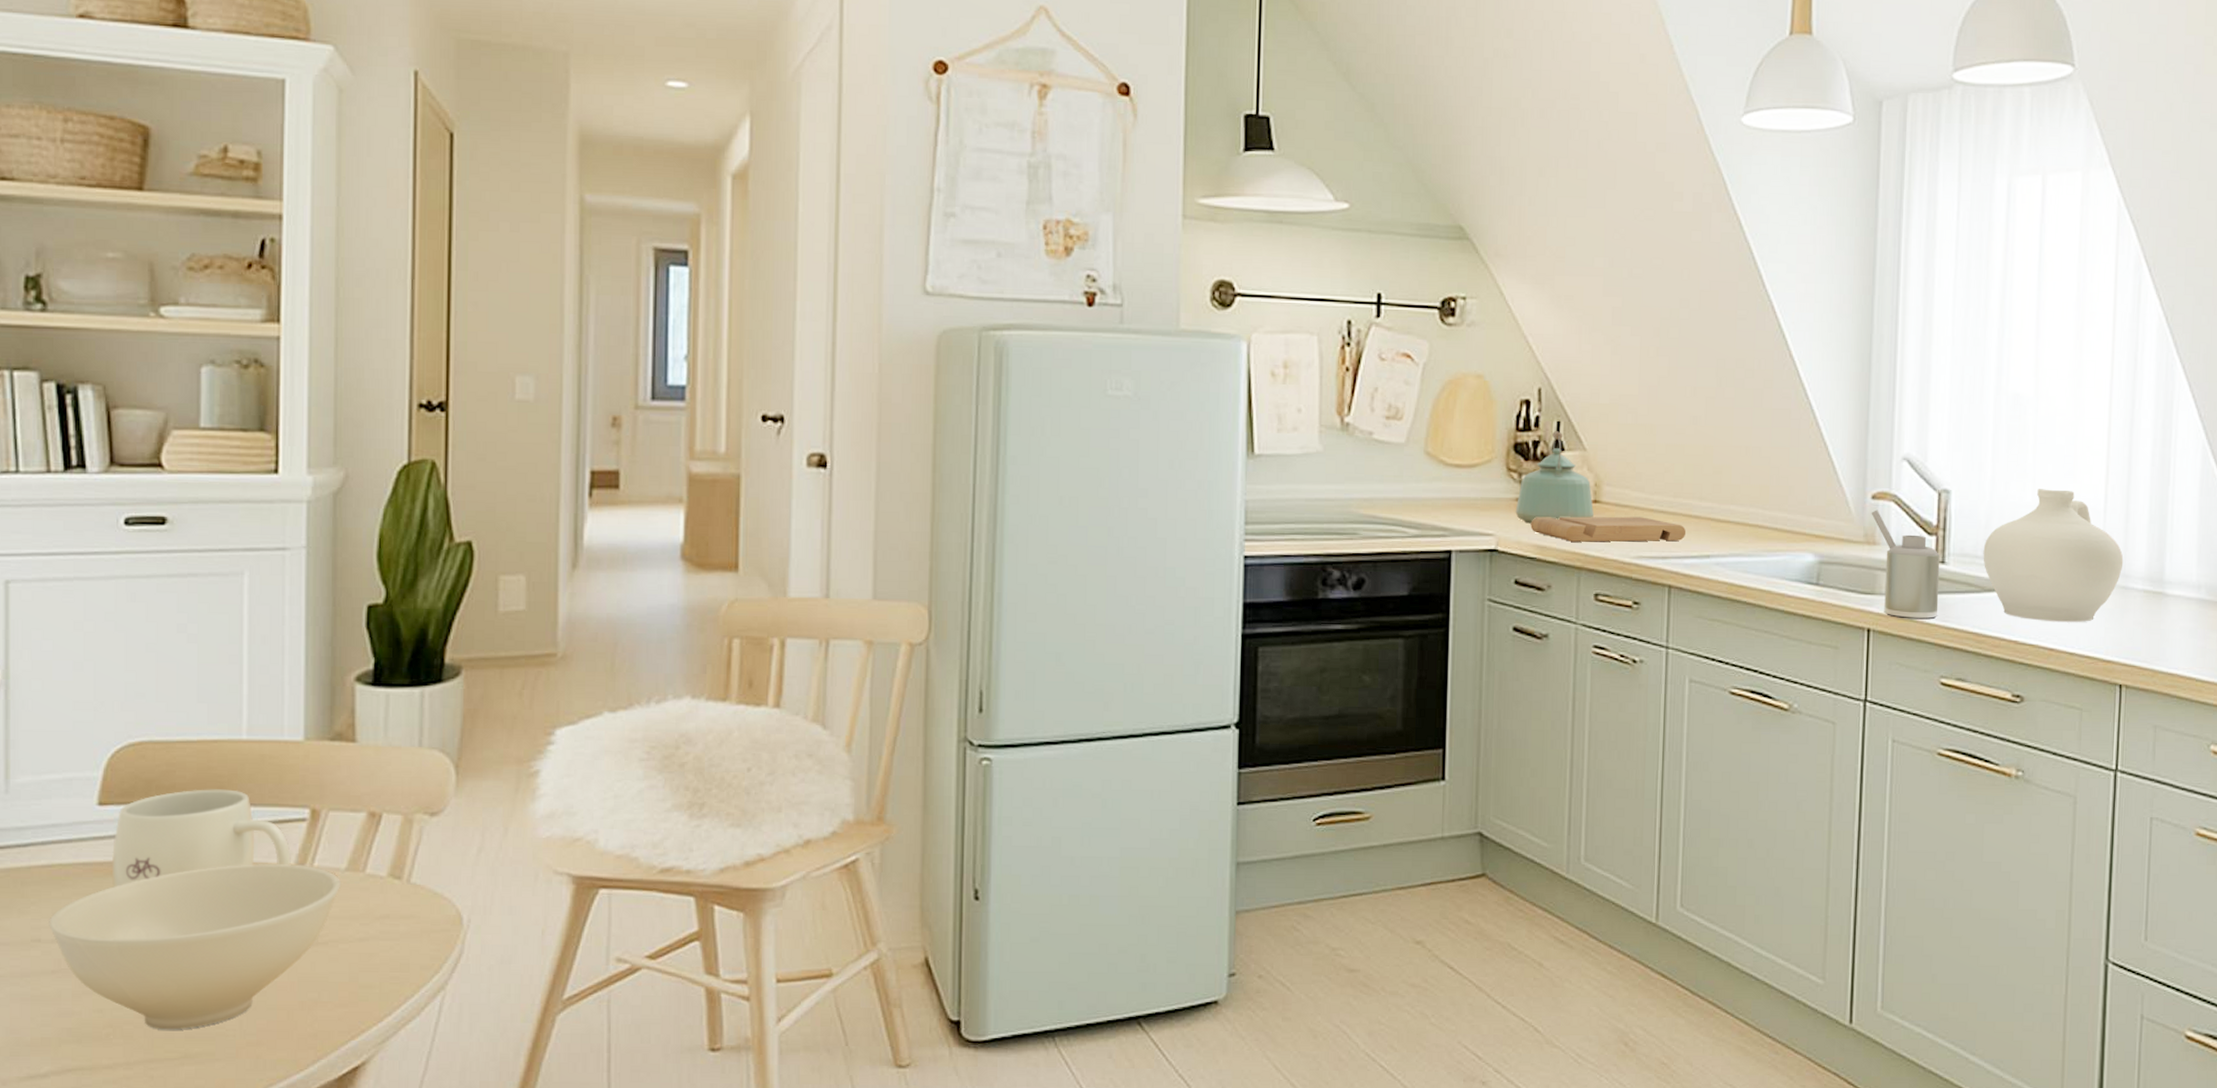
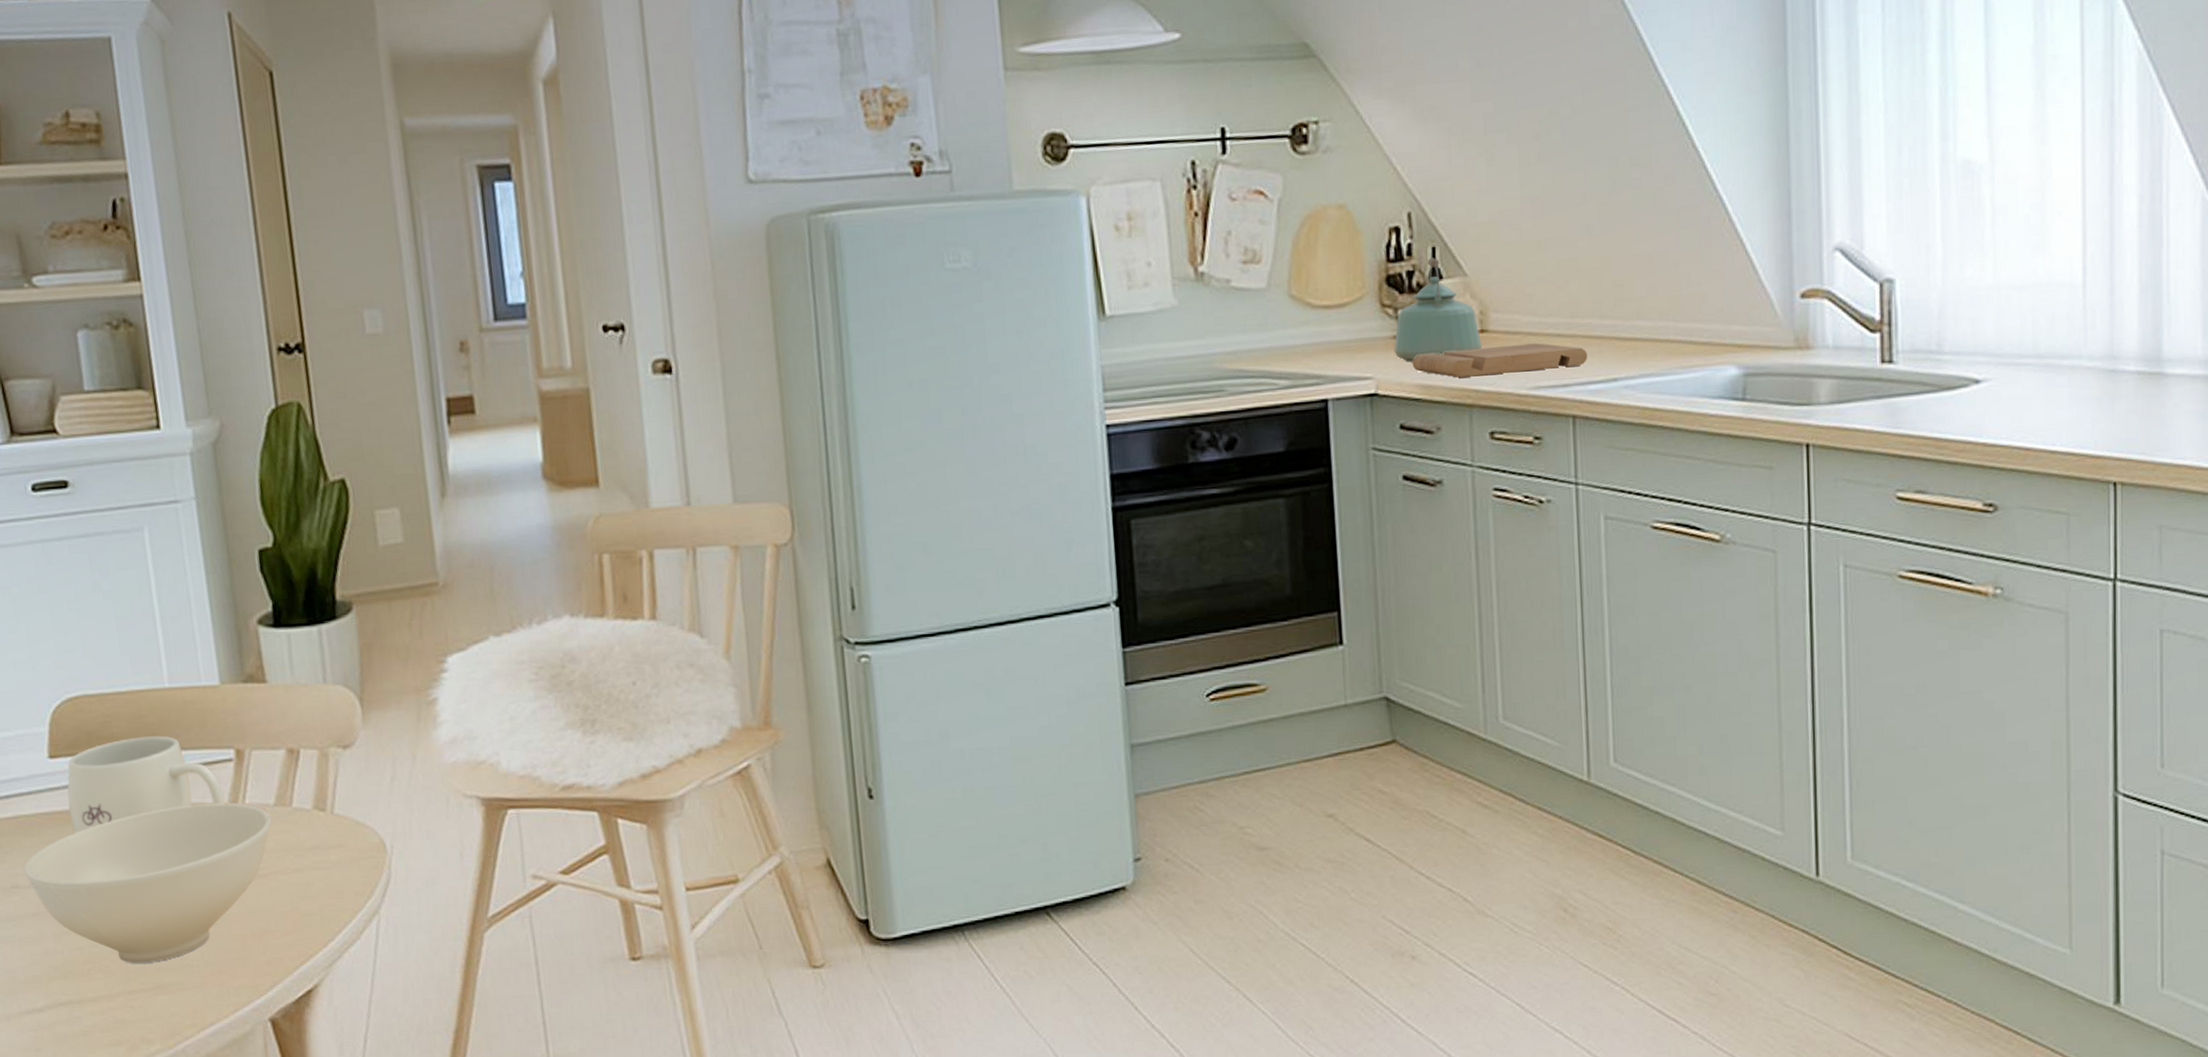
soap dispenser: present [1871,510,1940,620] -> none [1801,309,1889,430]
ceramic jug: present [1983,489,2124,623] -> none [1938,265,2111,419]

